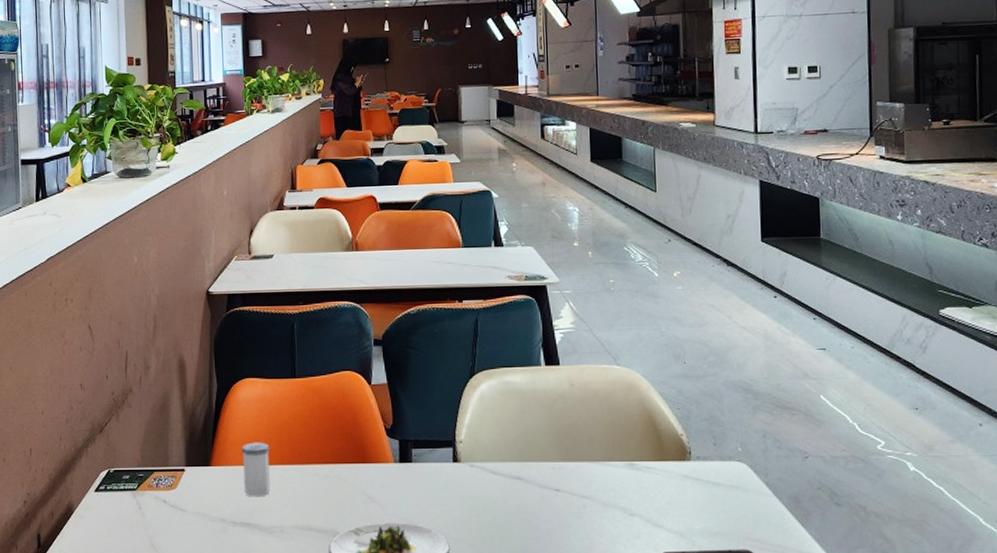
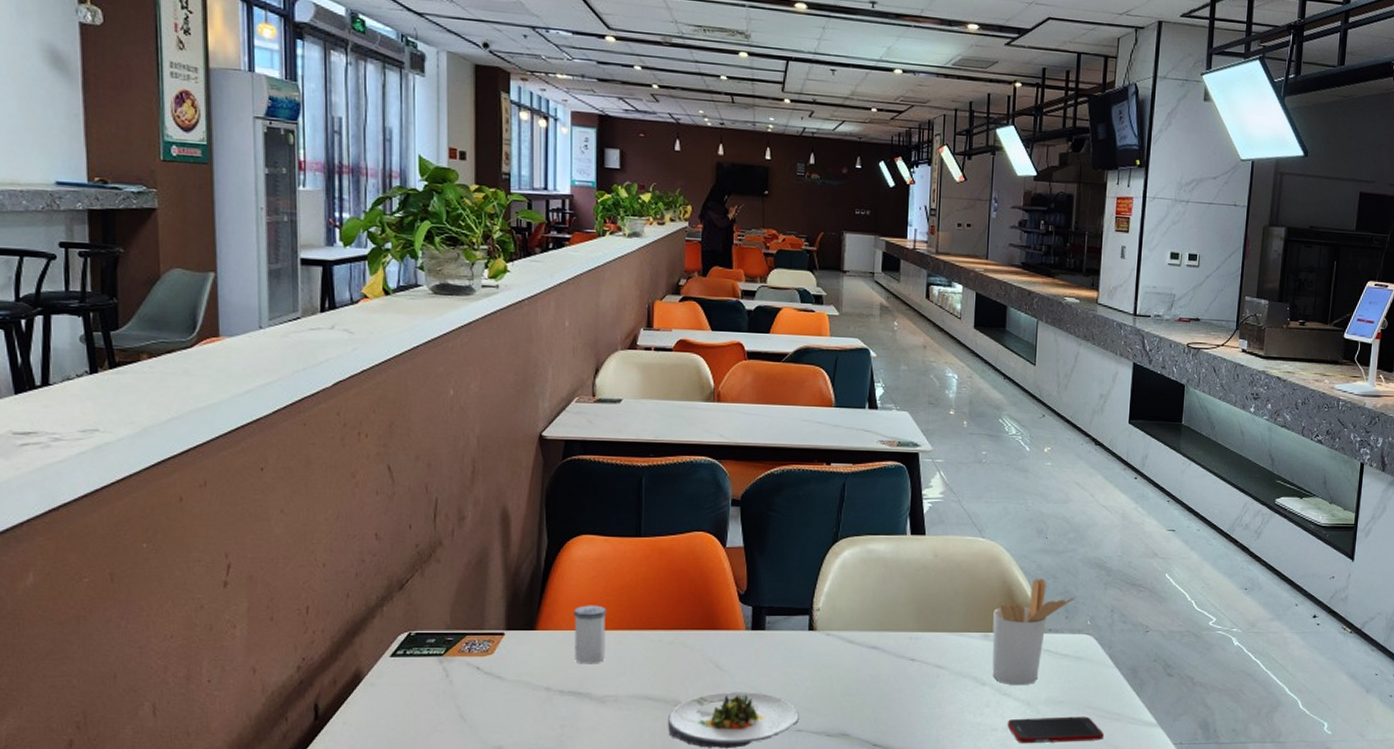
utensil holder: none [636,404,722,516] -> present [992,578,1076,686]

